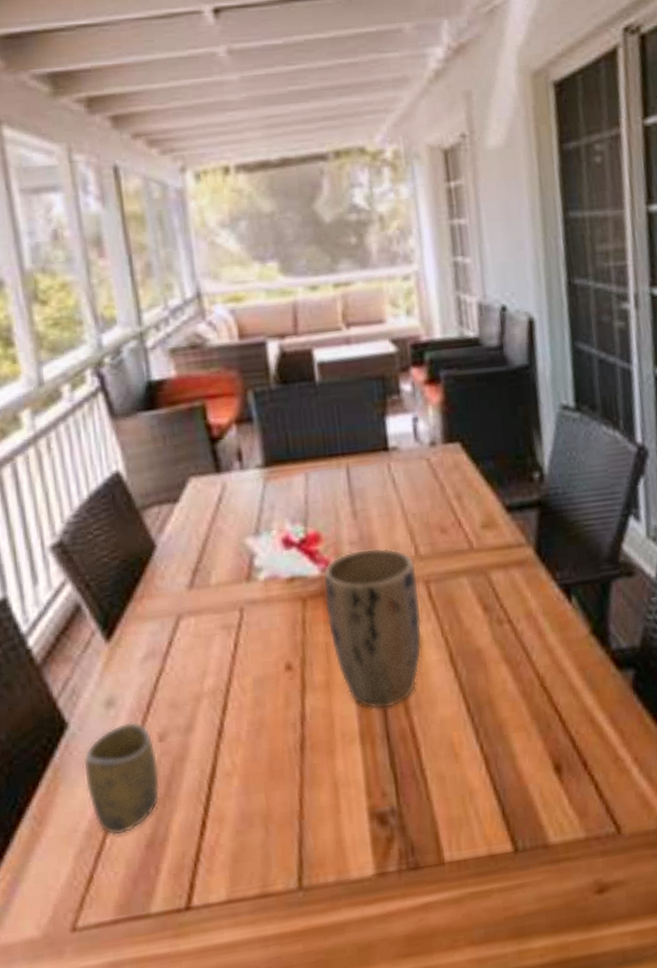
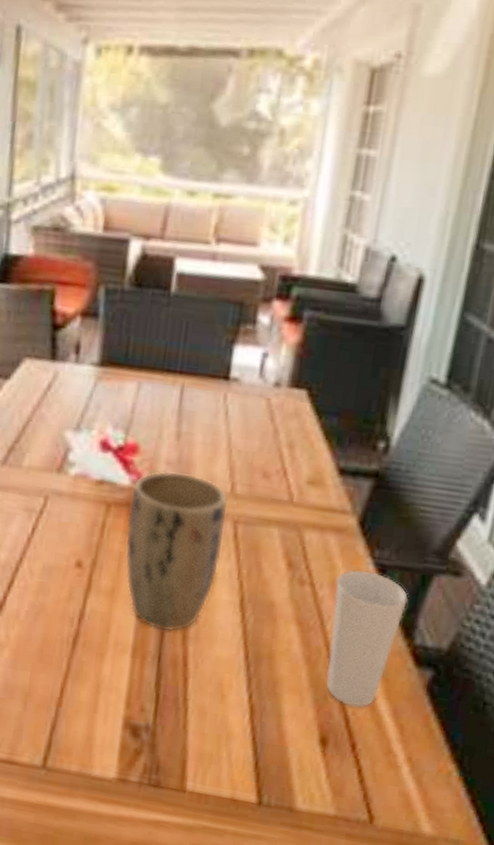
cup: none [529,593,596,726] -> present [326,570,408,707]

